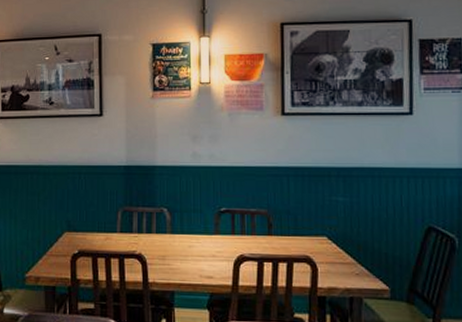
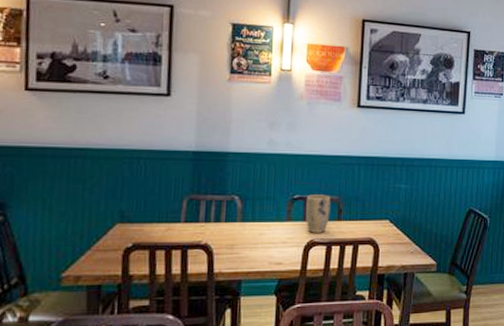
plant pot: none [233,207,260,248] -> present [305,194,331,233]

